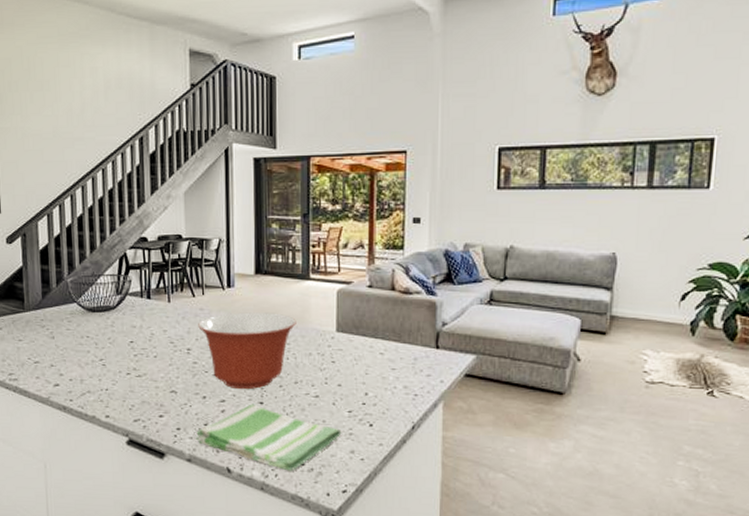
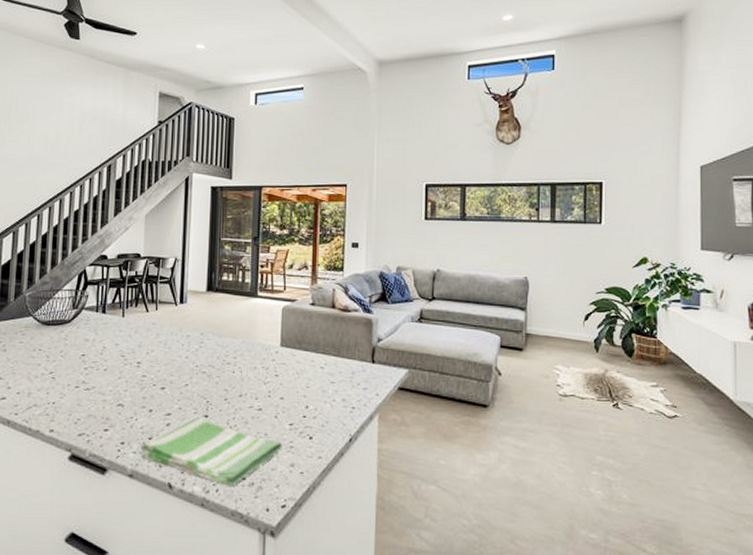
mixing bowl: present [198,312,296,389] -> none [149,327,243,402]

